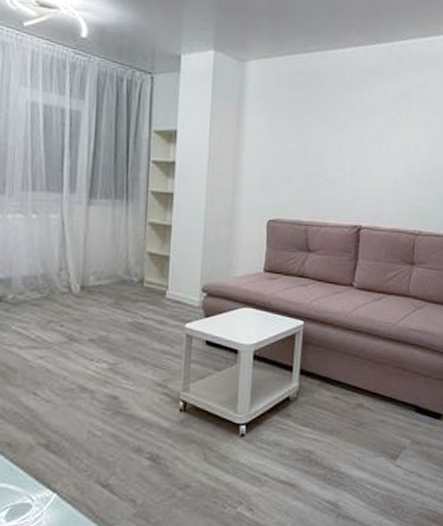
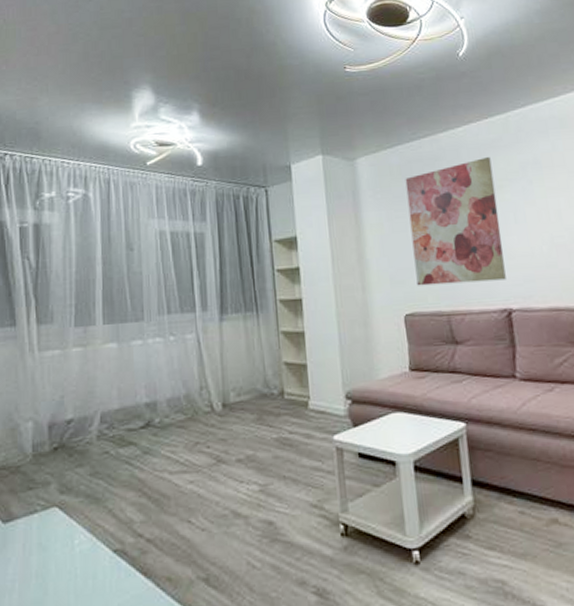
wall art: none [284,82,370,200] -> present [405,157,506,286]

